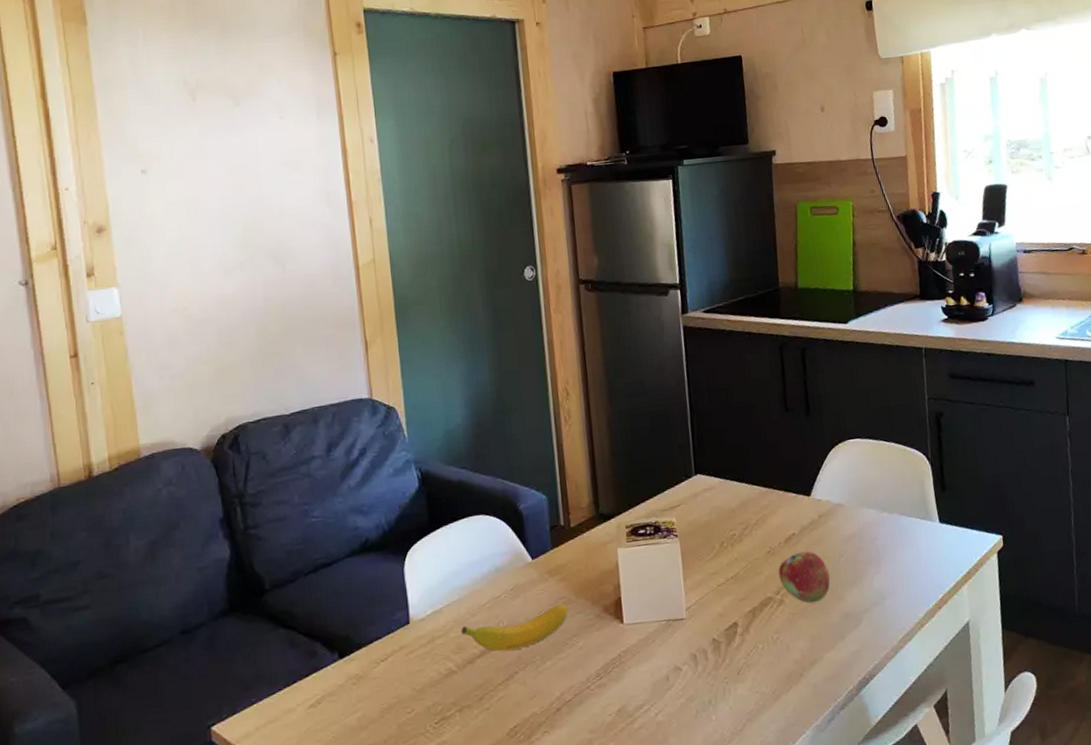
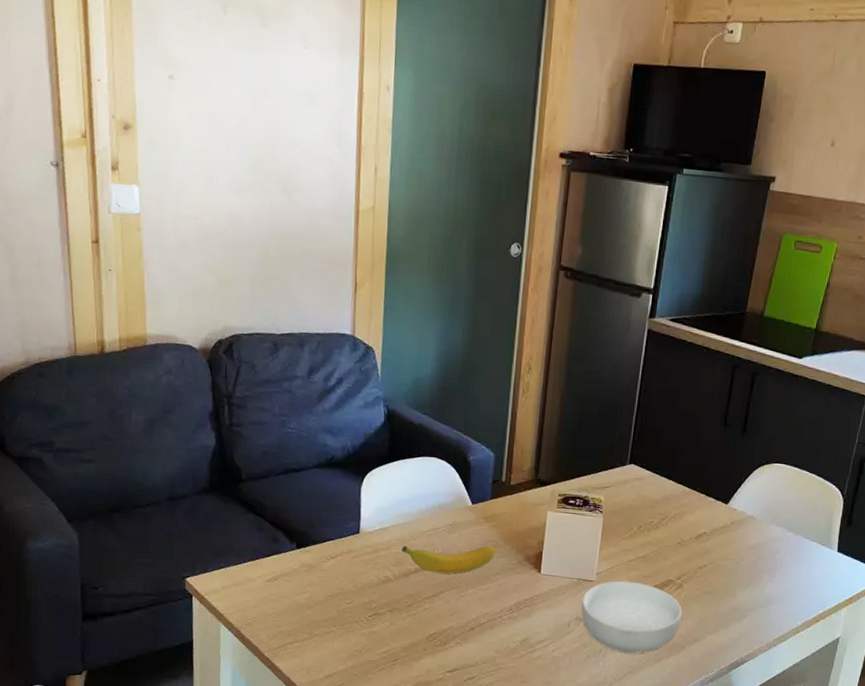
cereal bowl: none [676,608,792,698] -> present [581,580,682,654]
fruit: present [778,550,831,603] -> none [683,548,729,593]

